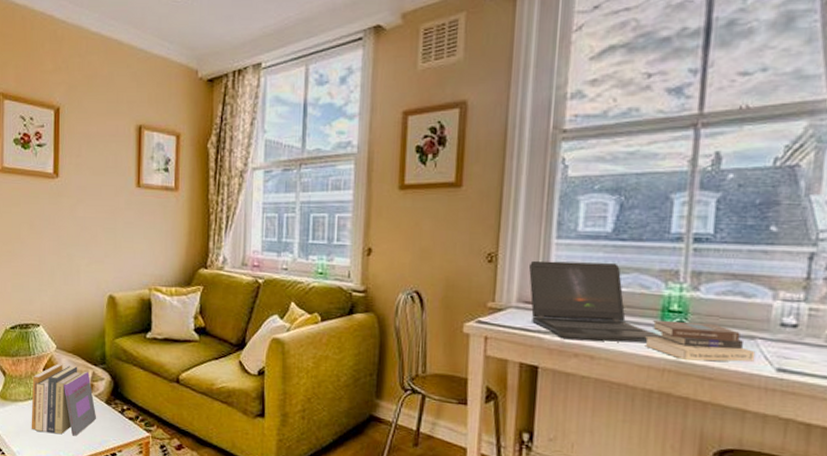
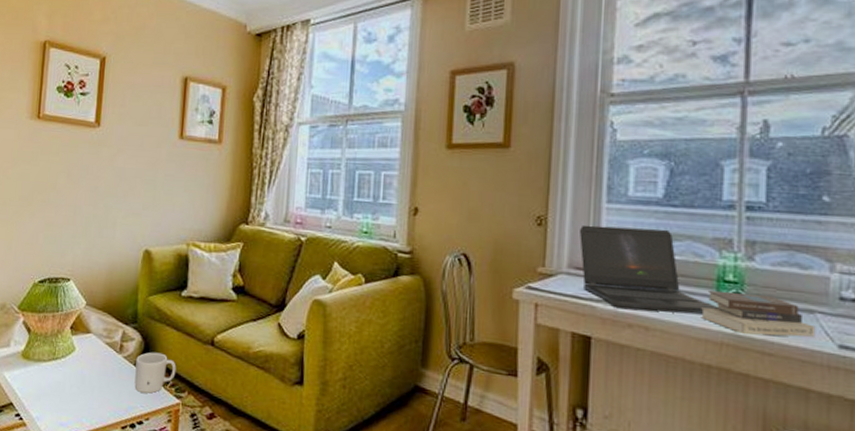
books: present [31,363,97,436] -> none [53,321,125,402]
mug: none [106,390,145,428] -> present [134,352,176,394]

